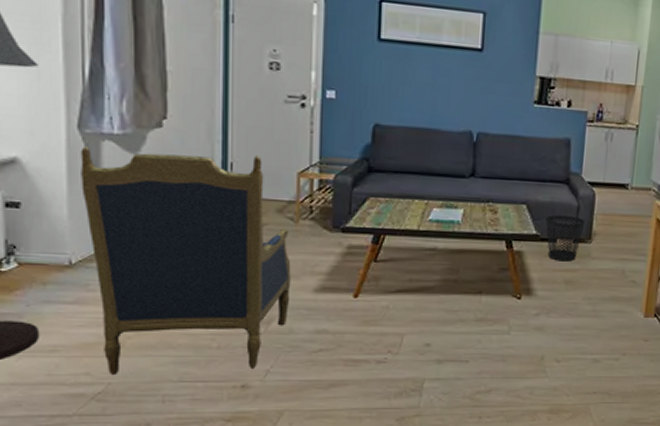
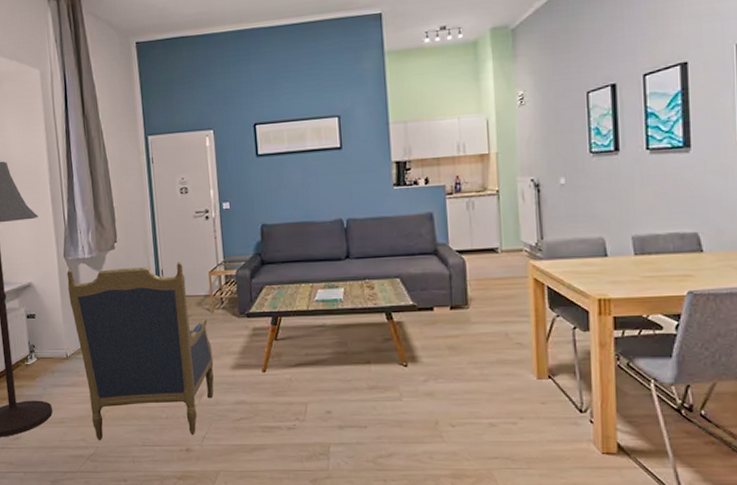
wastebasket: present [546,215,585,262] -> none [420,284,459,329]

